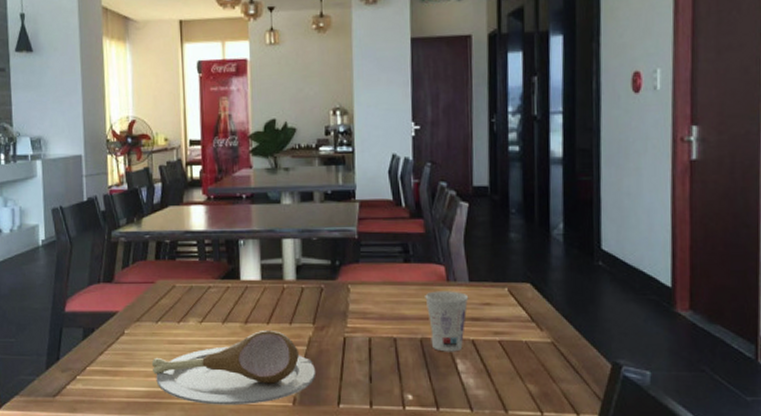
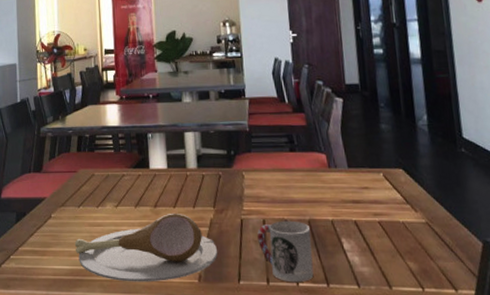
cup: none [362,339,423,405] -> present [257,220,314,282]
cup: present [425,291,469,352] -> none [310,176,349,232]

